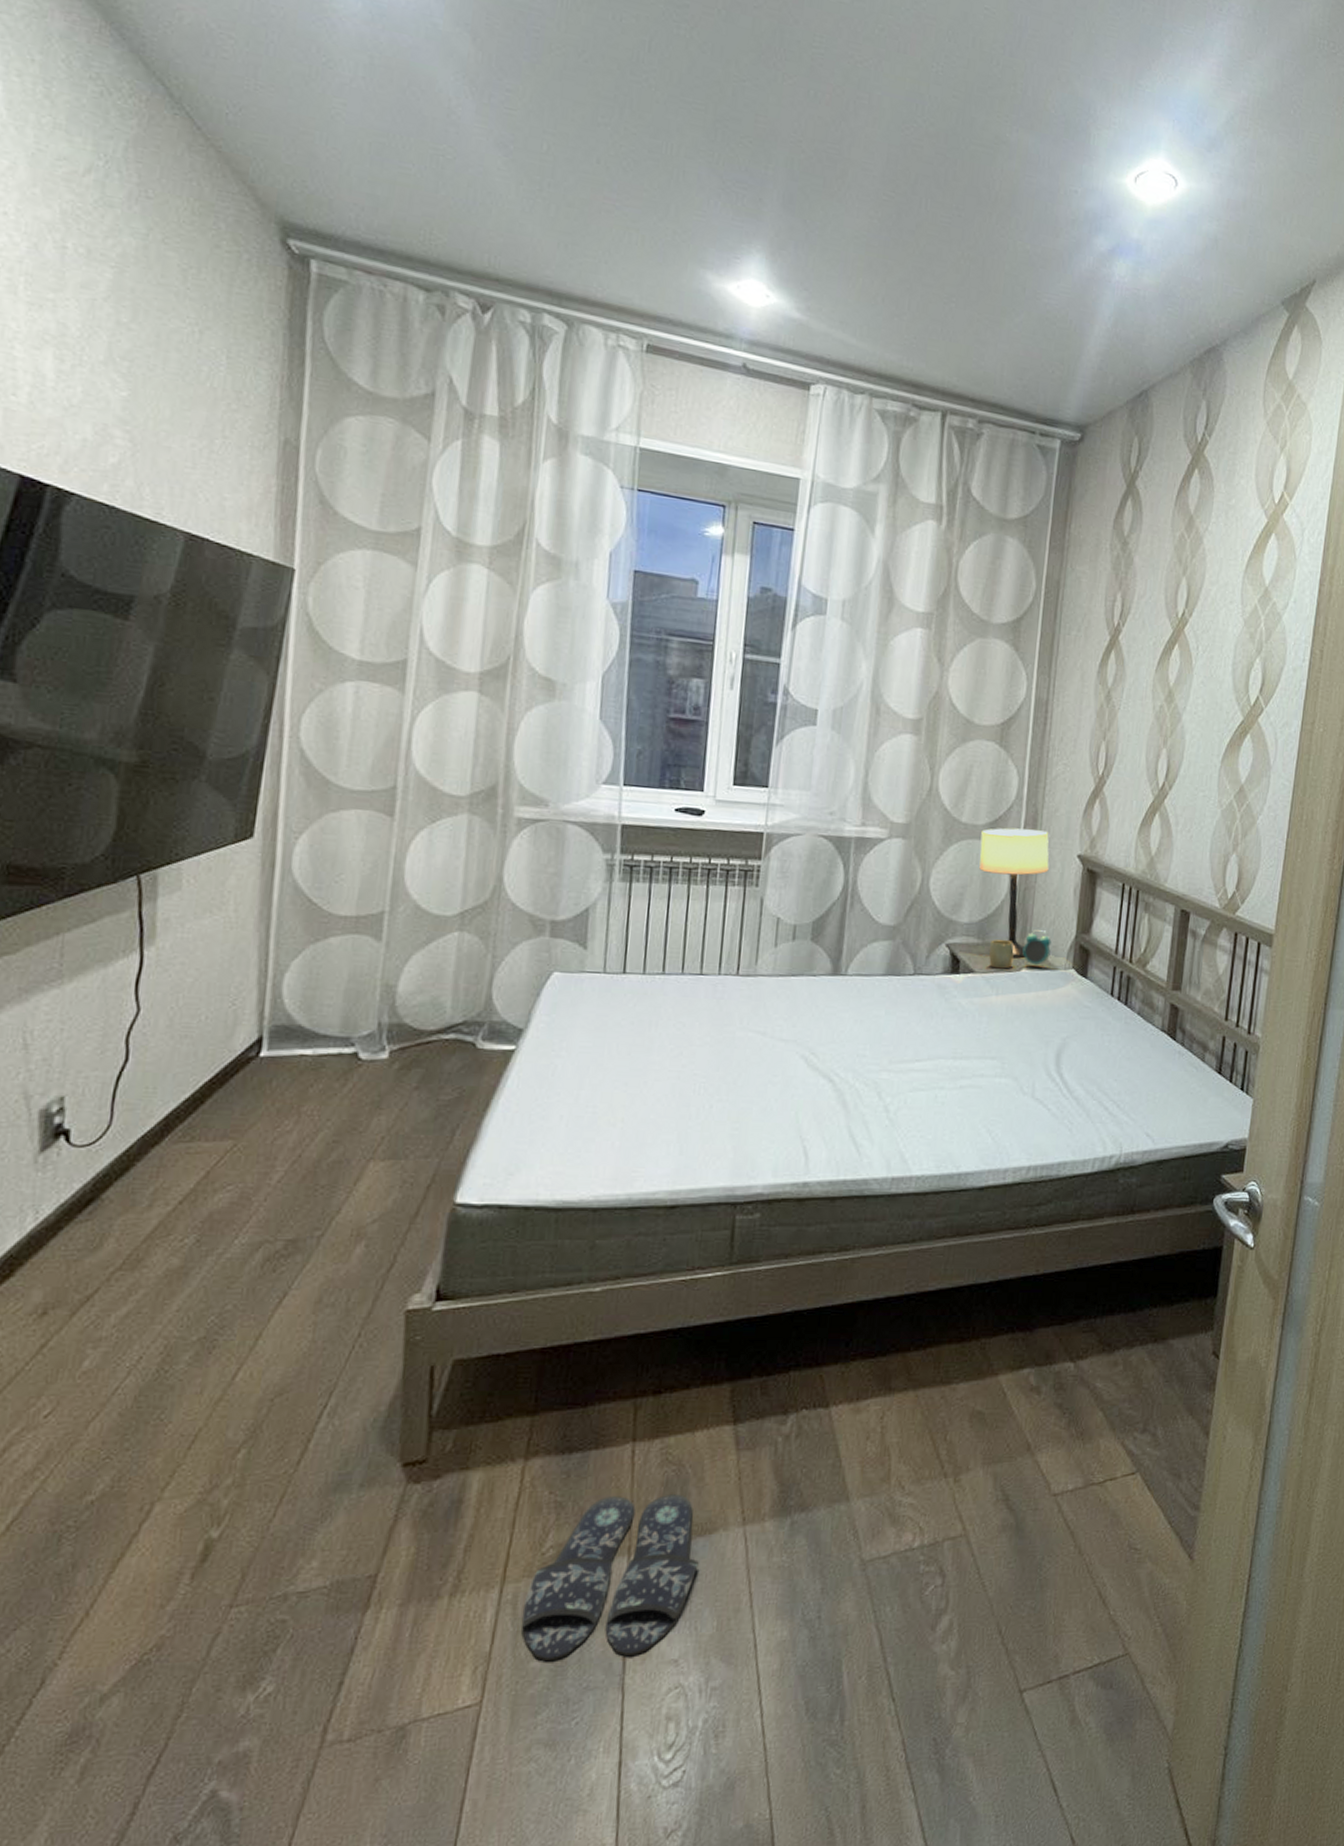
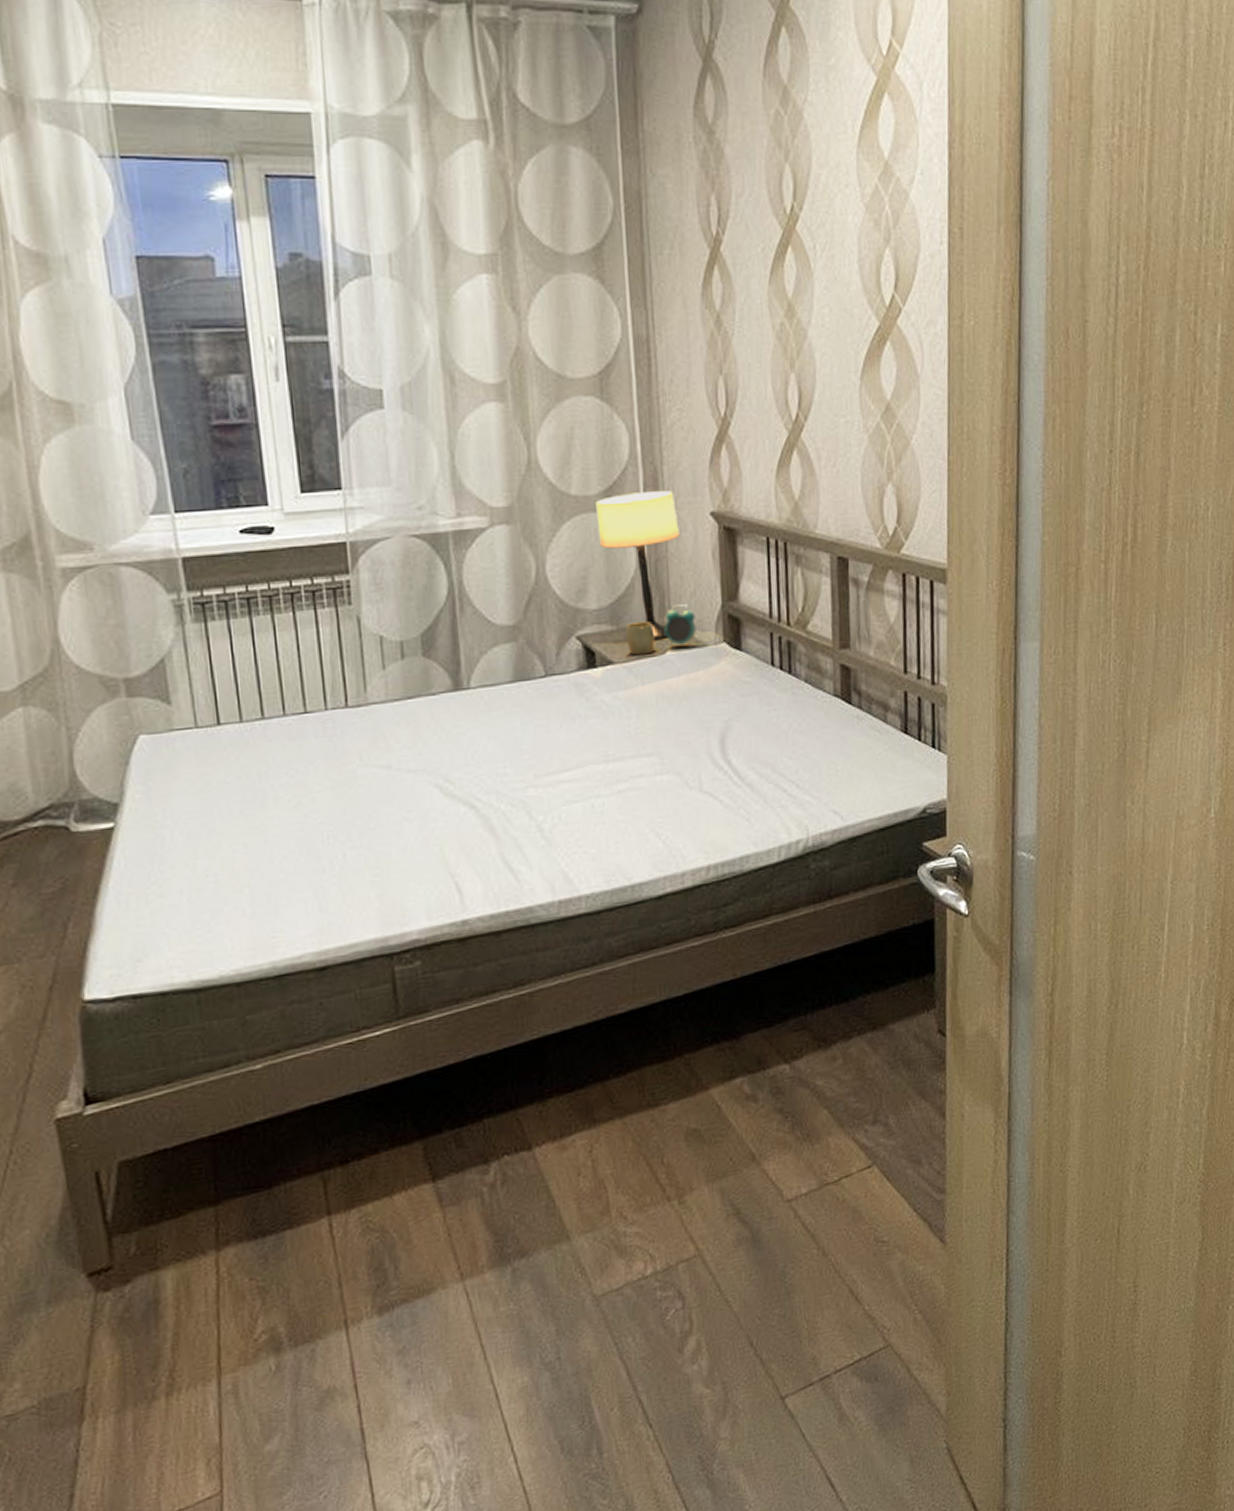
slippers: present [521,1494,699,1662] -> none [245,1260,422,1443]

